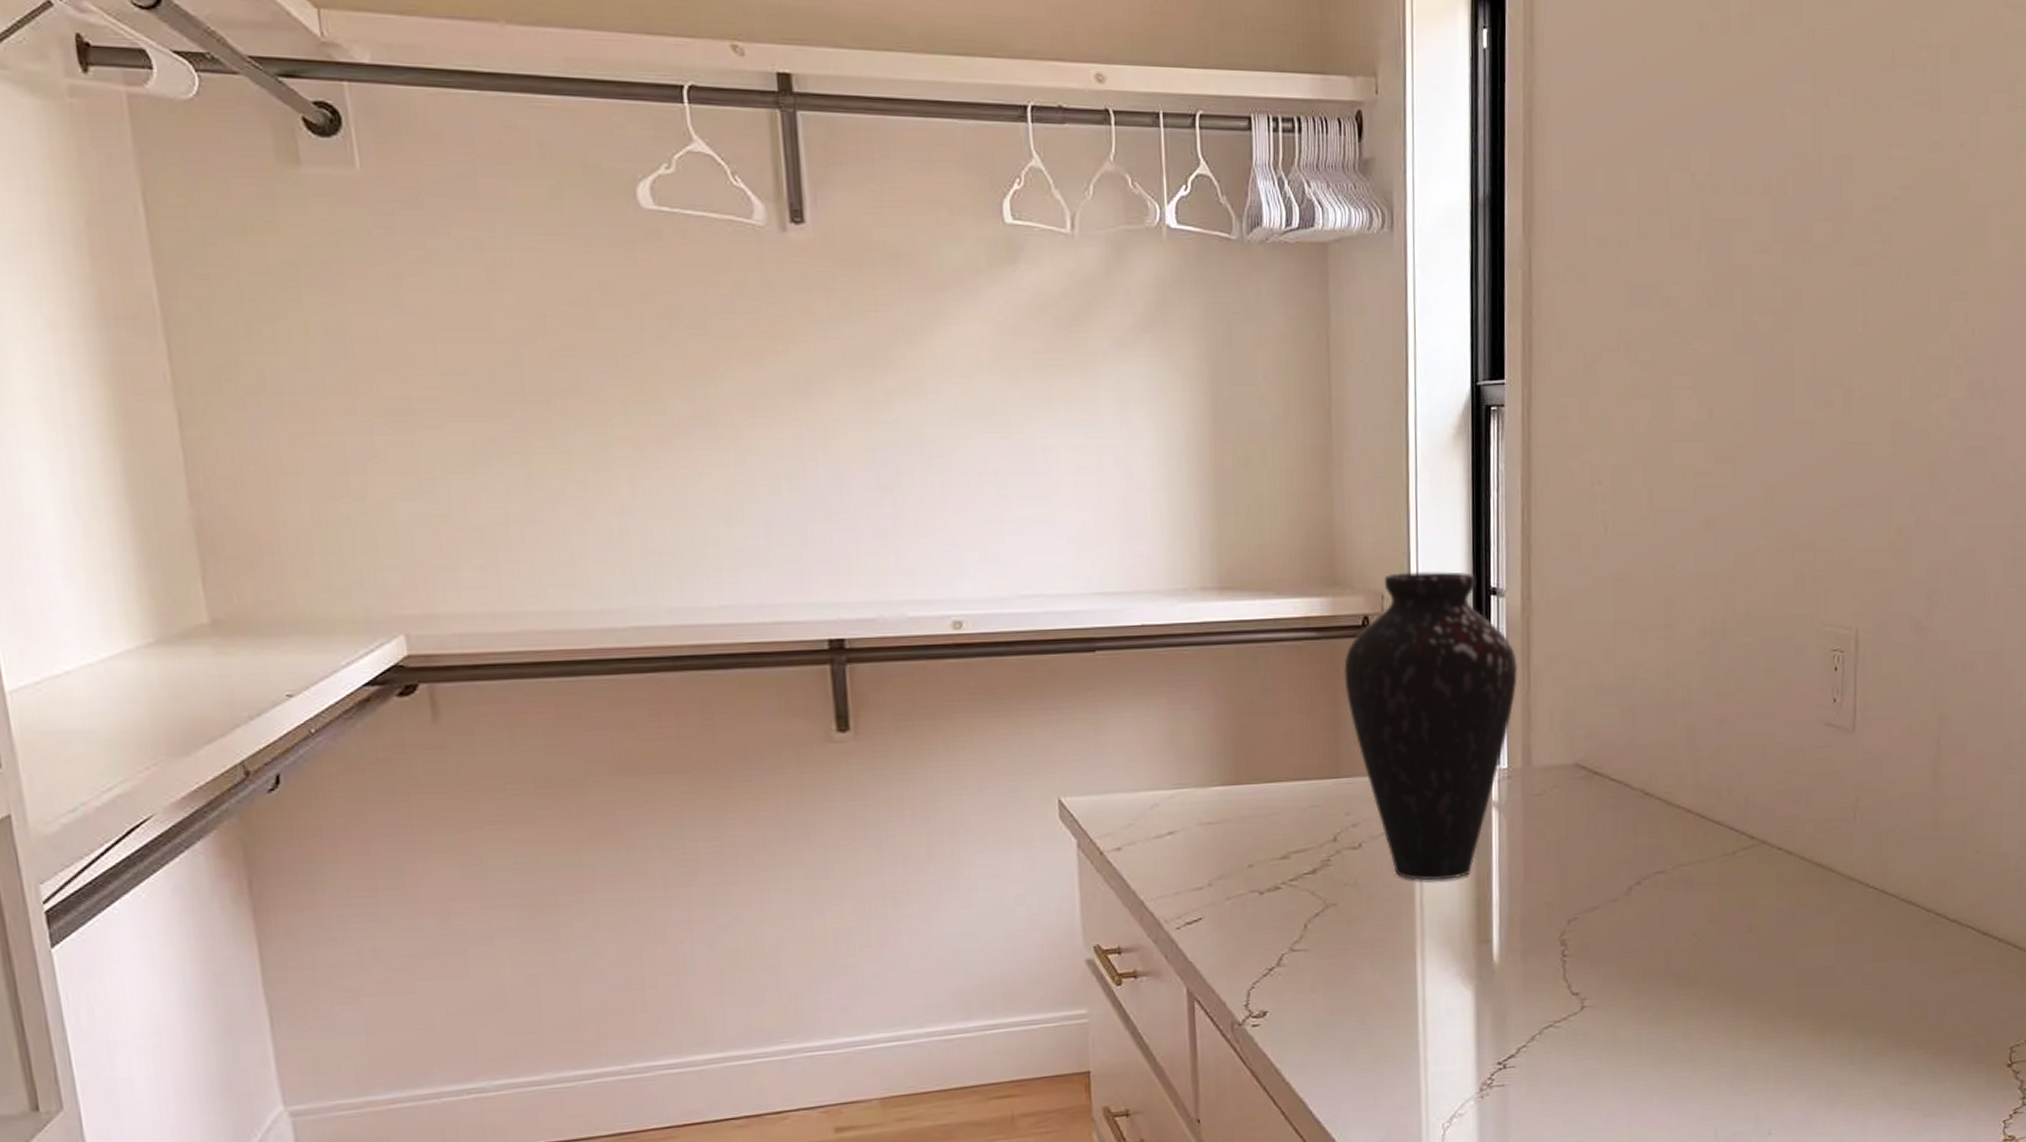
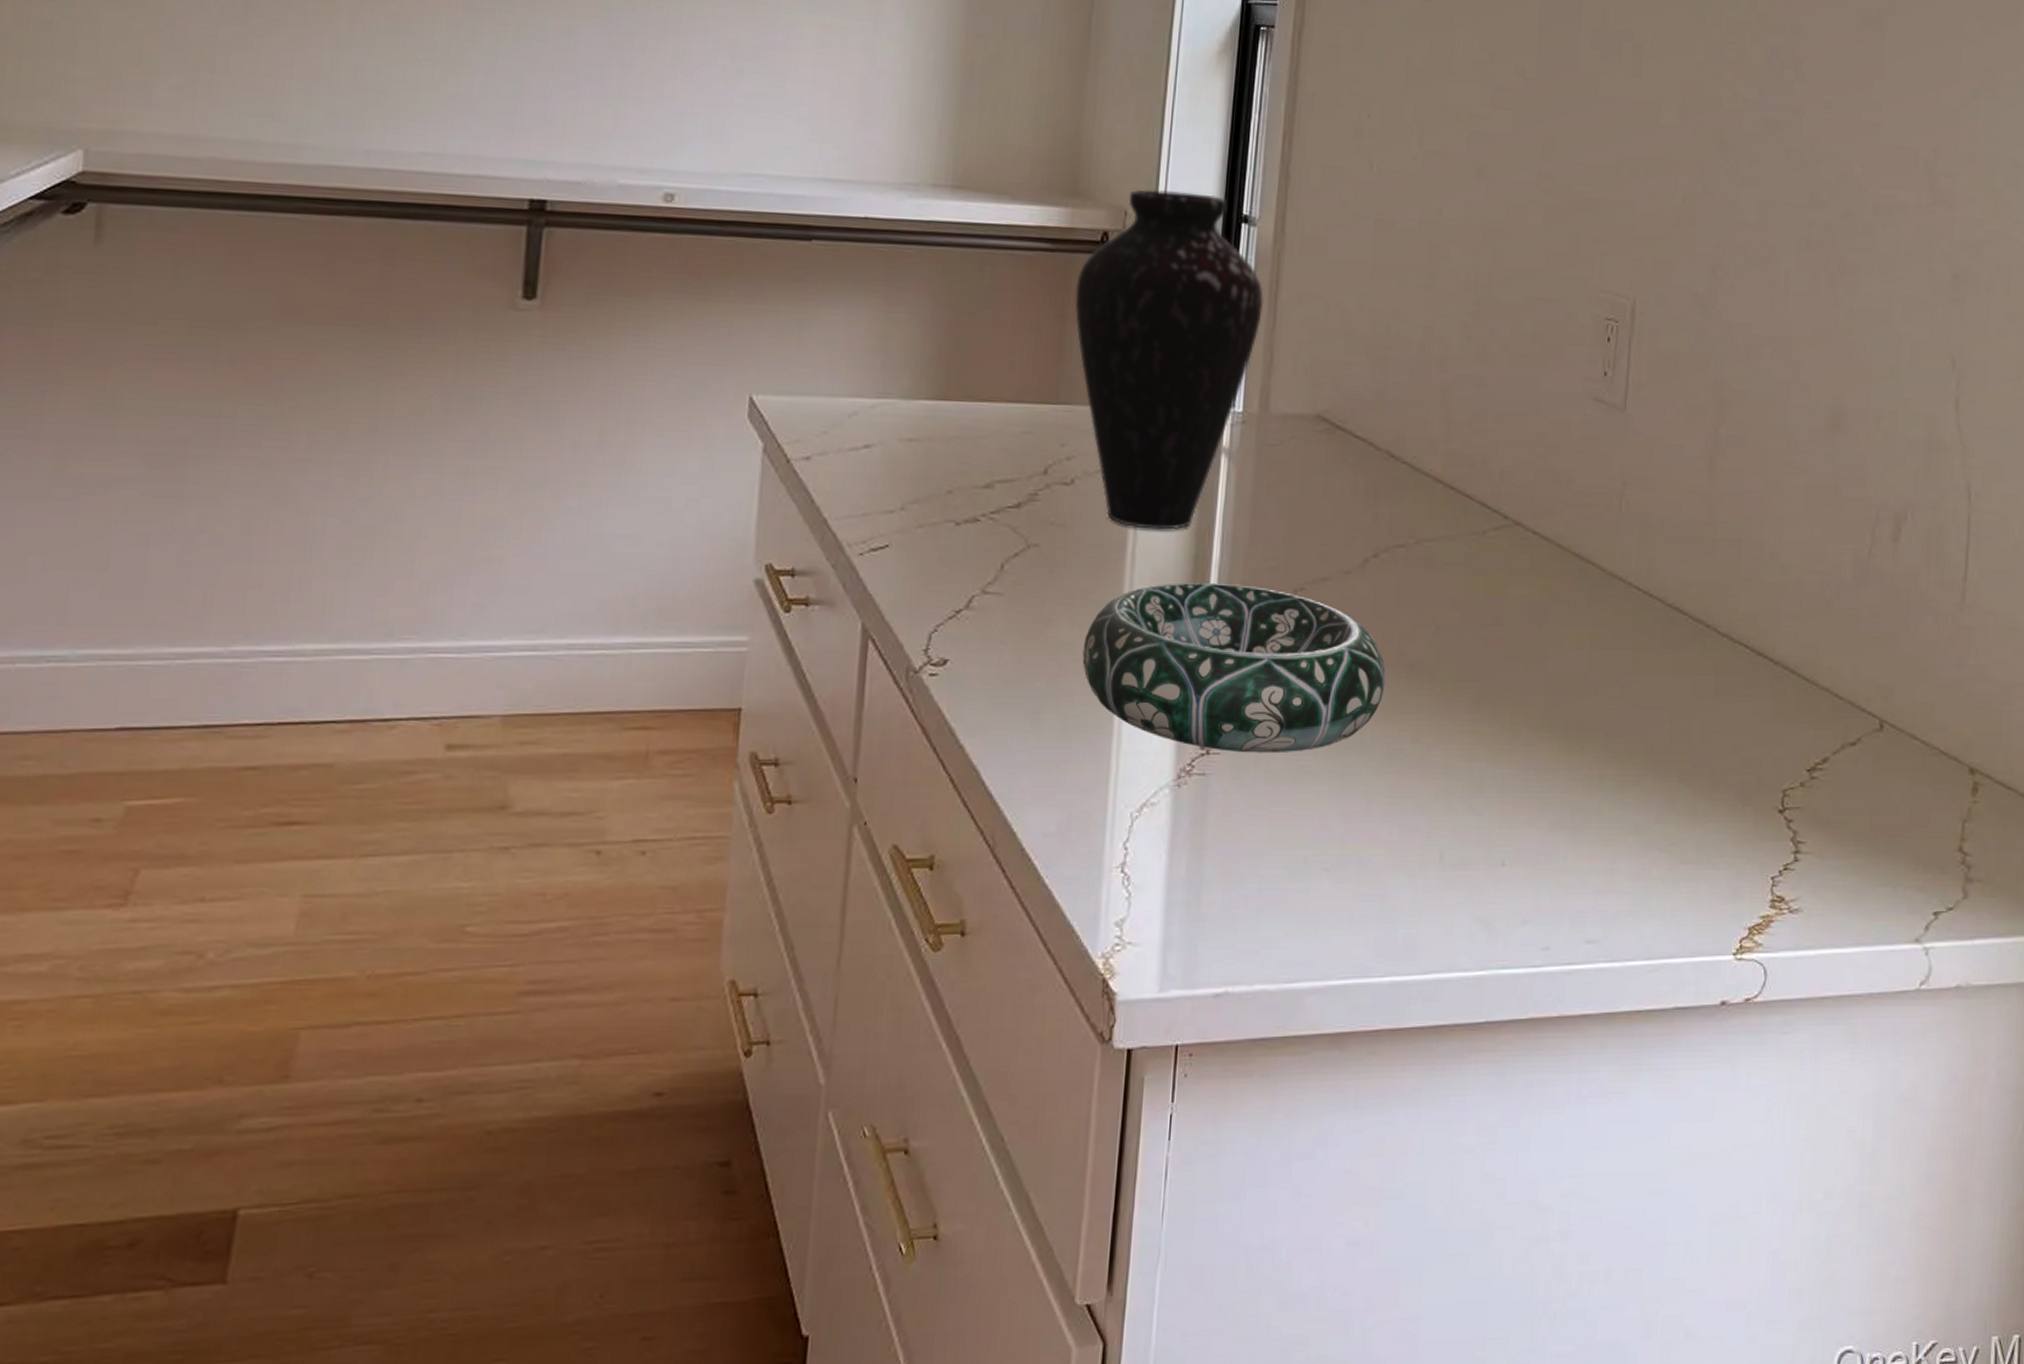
decorative bowl: none [1385,920,1656,1064] -> present [1082,583,1386,754]

